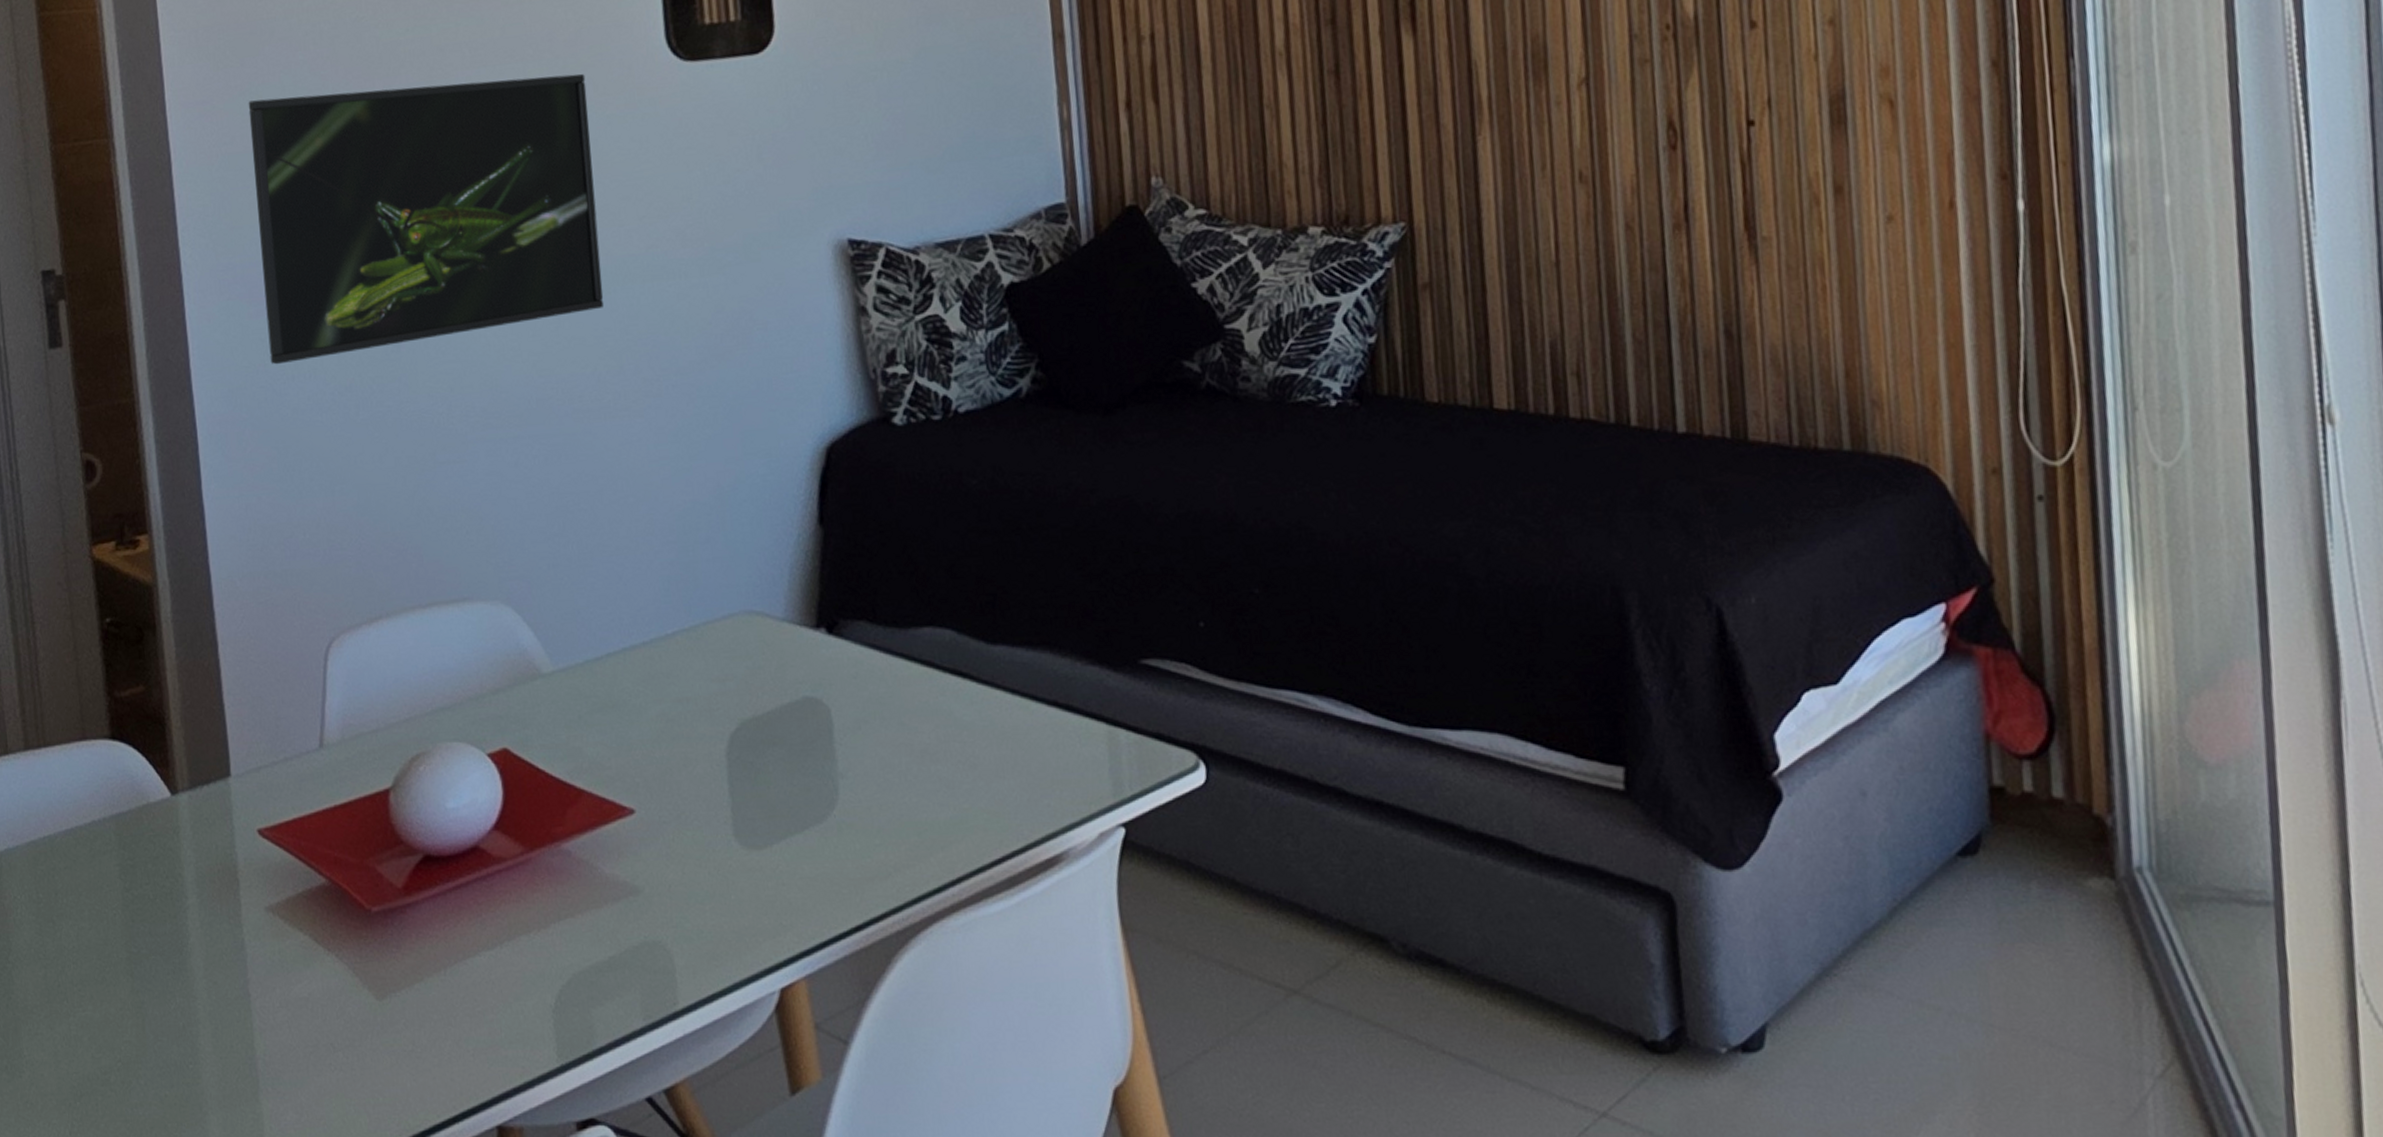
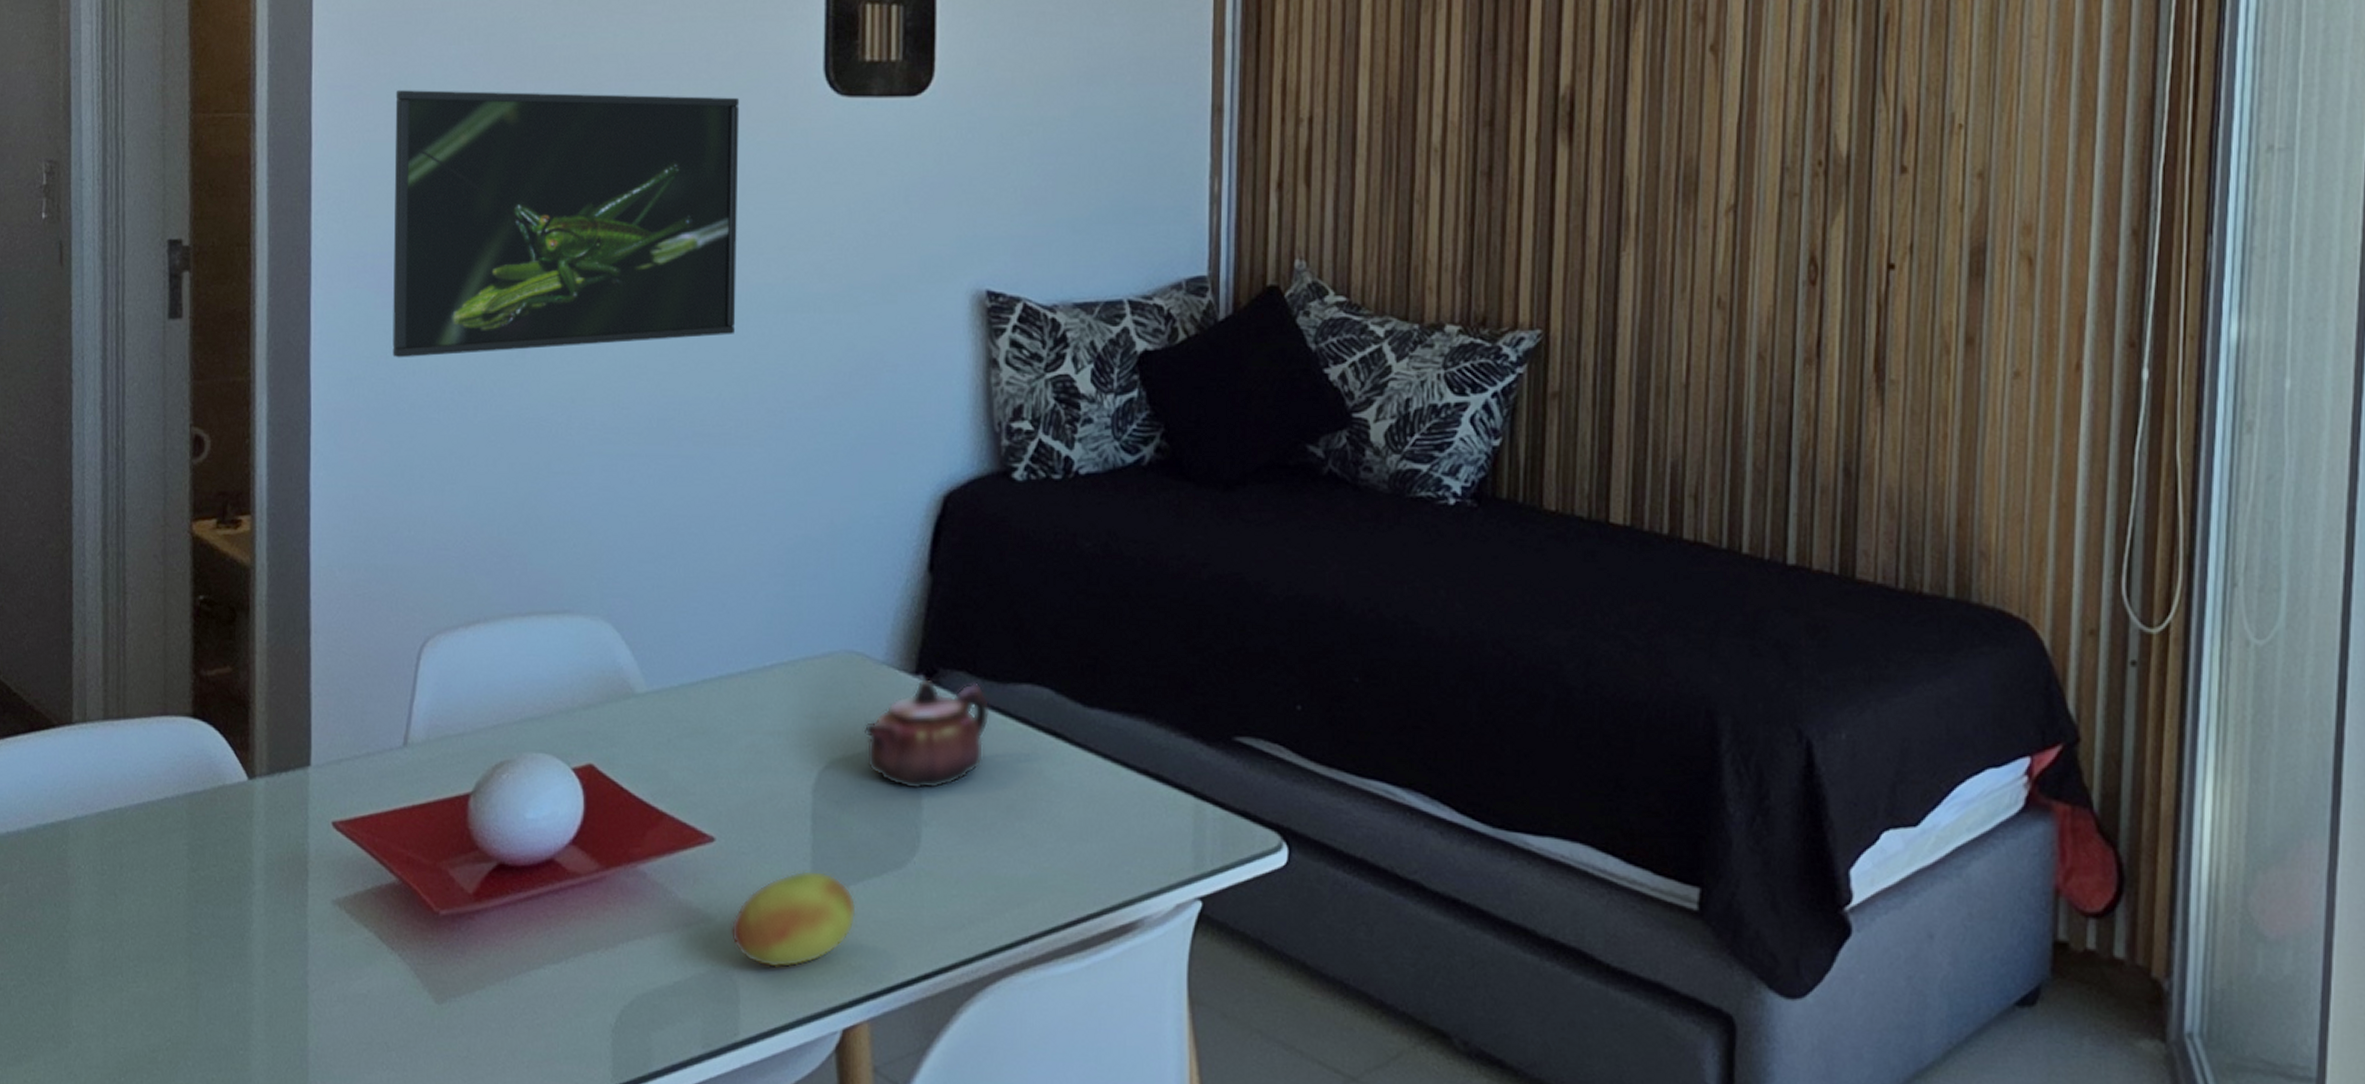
fruit: none [659,832,783,934] -> present [730,870,858,968]
teapot: none [770,630,895,744] -> present [863,679,990,790]

